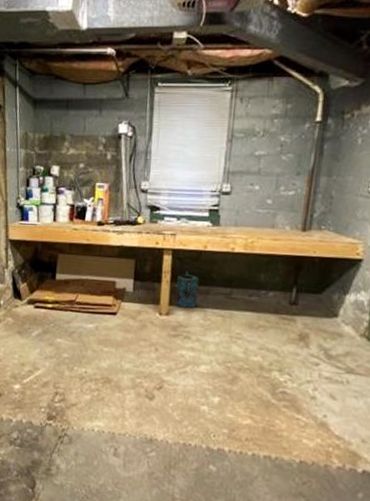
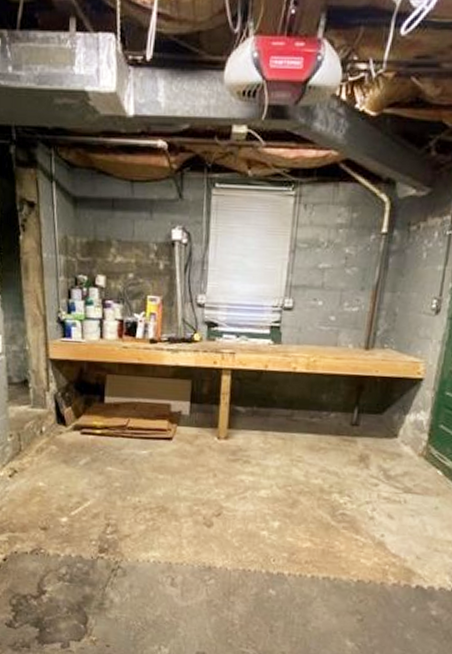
watering can: present [176,266,200,309] -> none [235,386,260,432]

